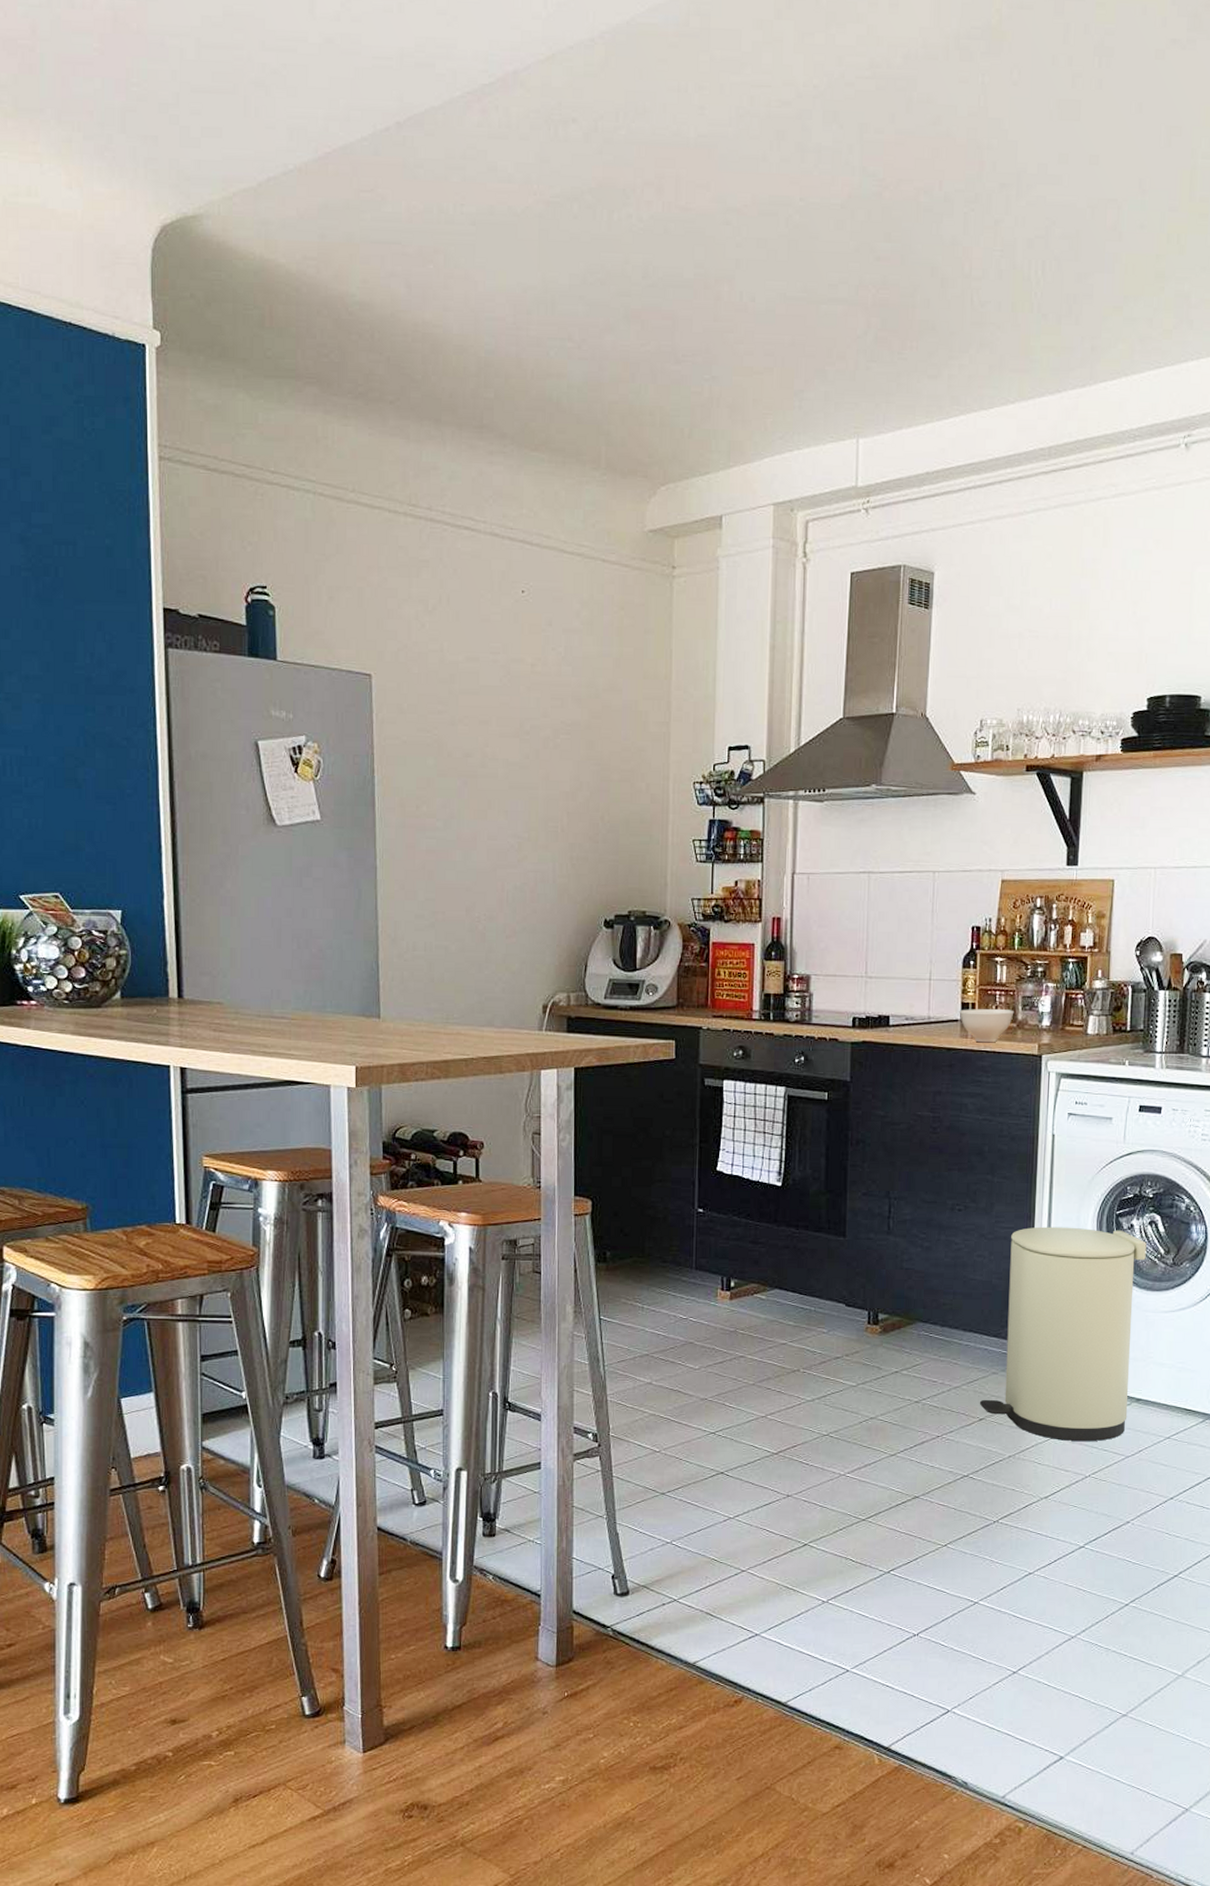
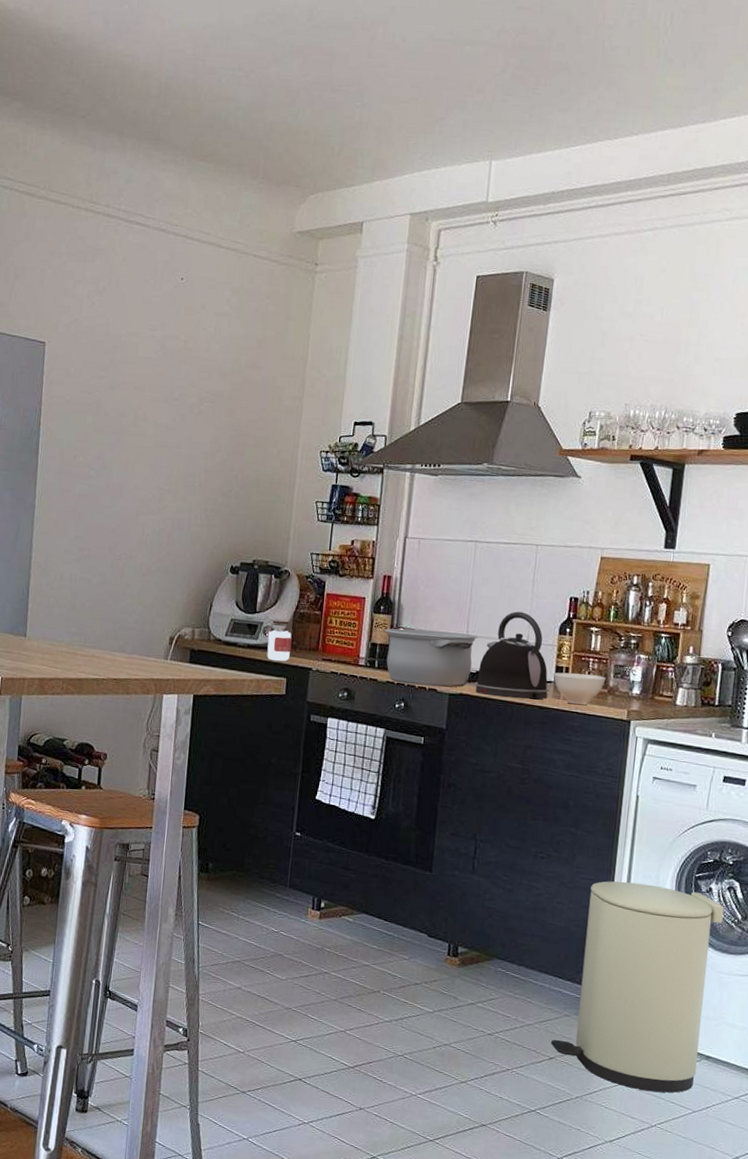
jar: none [650,976,679,1023] -> present [267,620,293,662]
cooking pot: none [778,974,877,1036] -> present [384,628,478,688]
kettle: none [878,946,956,1042] -> present [475,611,549,700]

